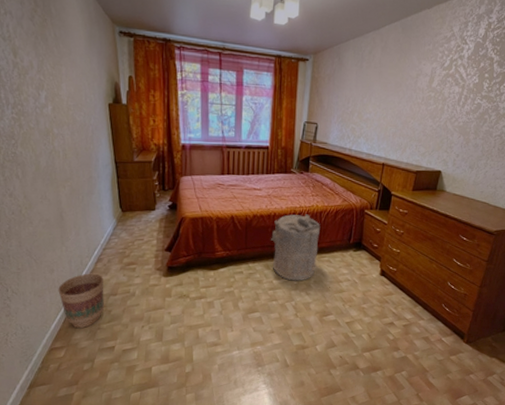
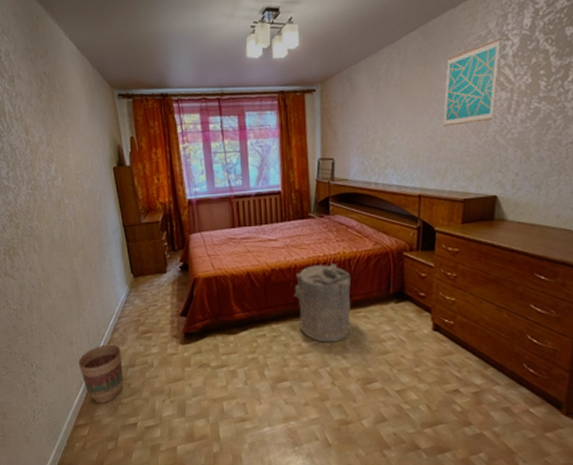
wall art: none [408,42,461,109] -> present [442,39,501,127]

